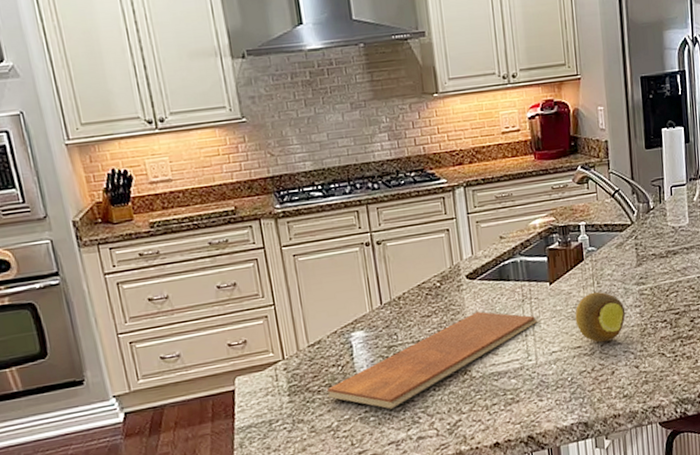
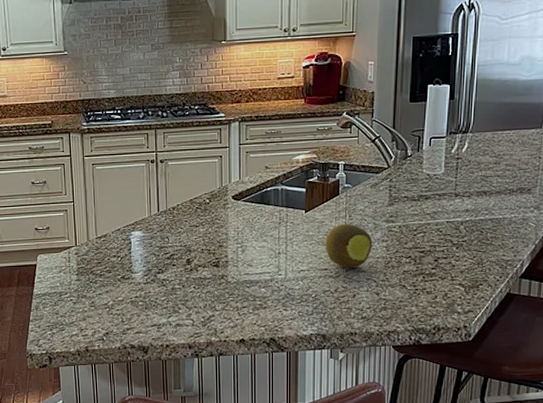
chopping board: present [327,311,538,409] -> none [108,228,291,298]

